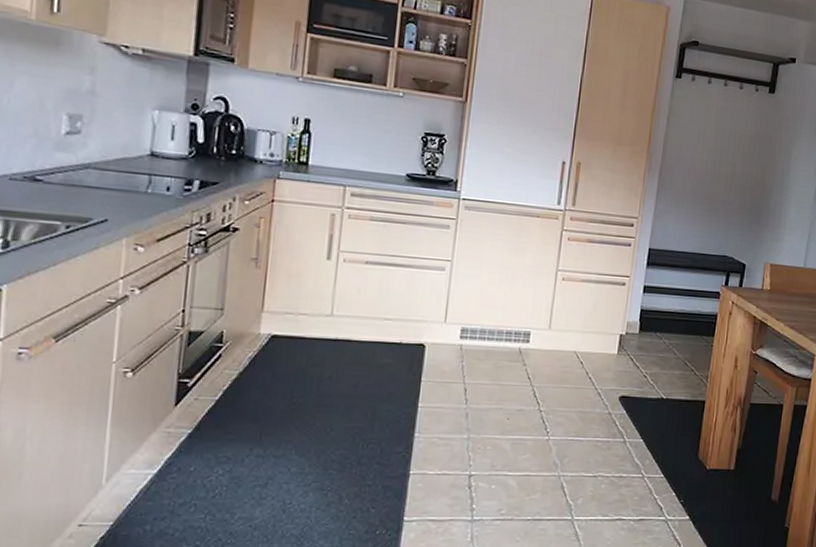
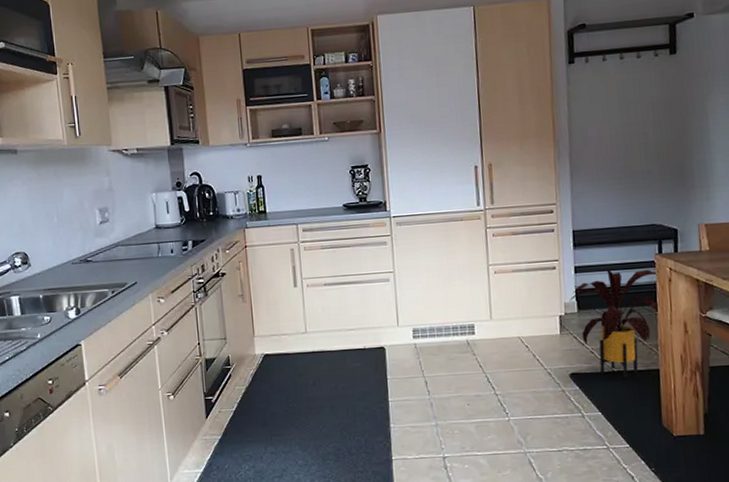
house plant: none [633,292,722,408] -> present [569,268,660,380]

